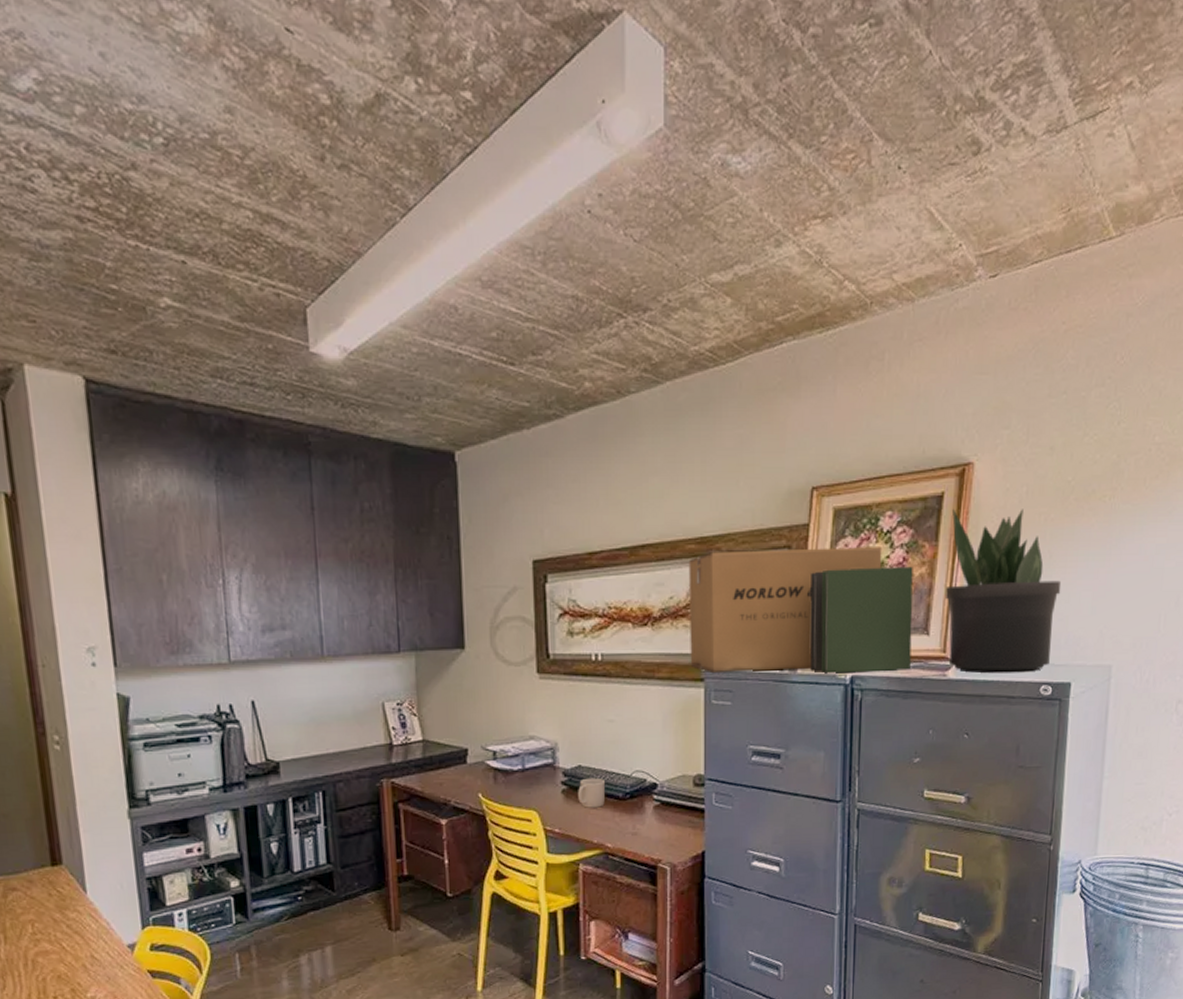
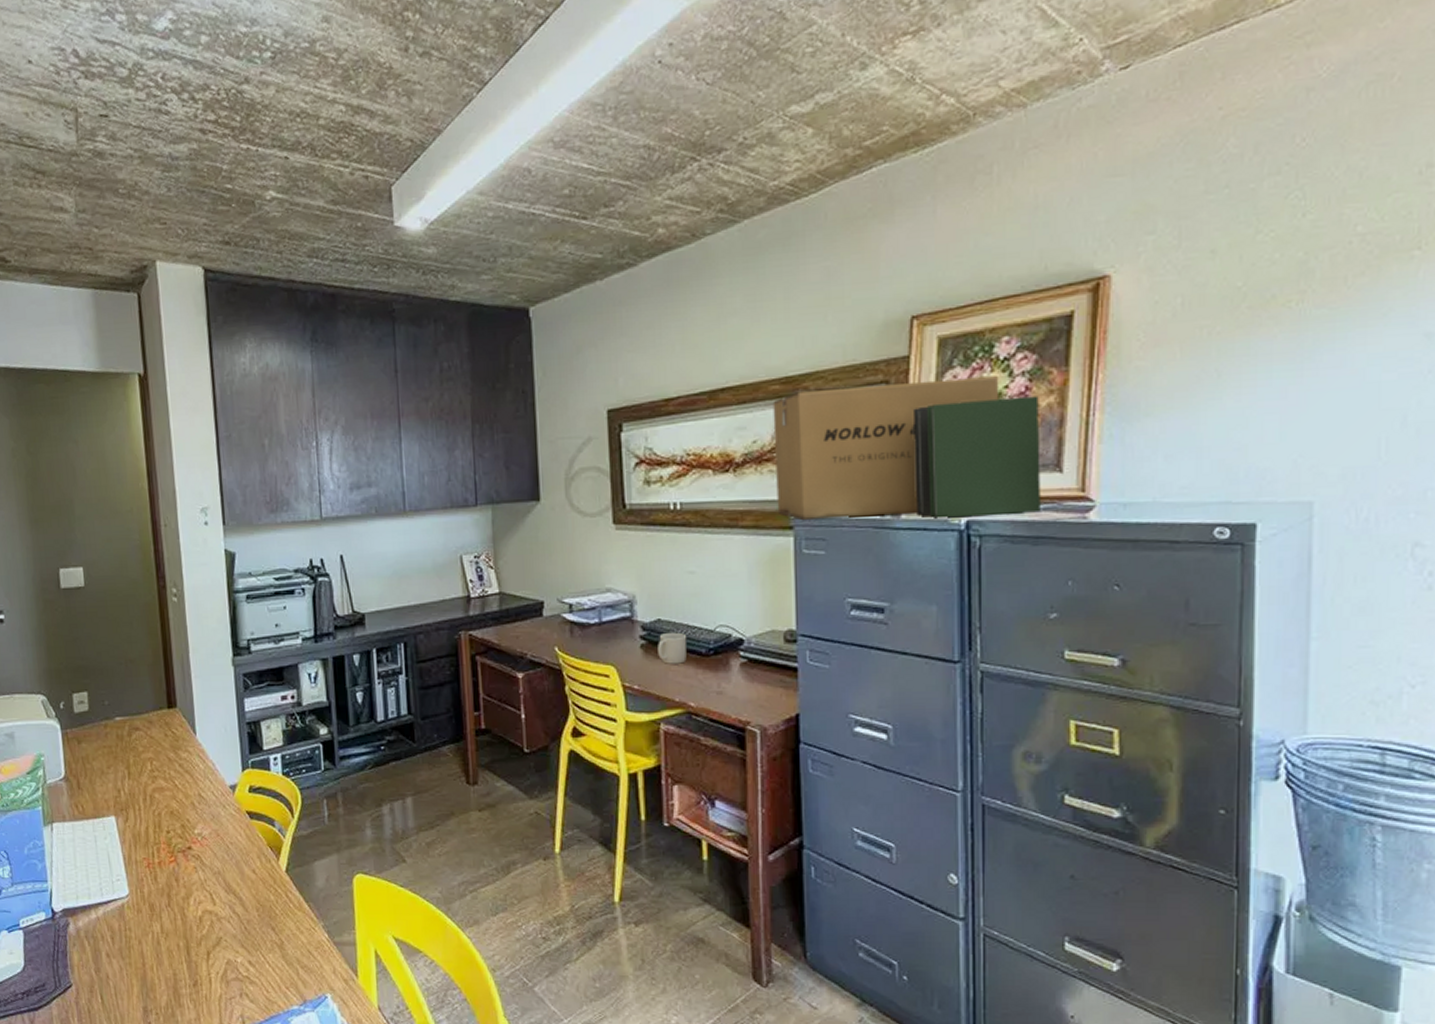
planter: present [946,509,1062,673] -> none [1082,323,1236,514]

